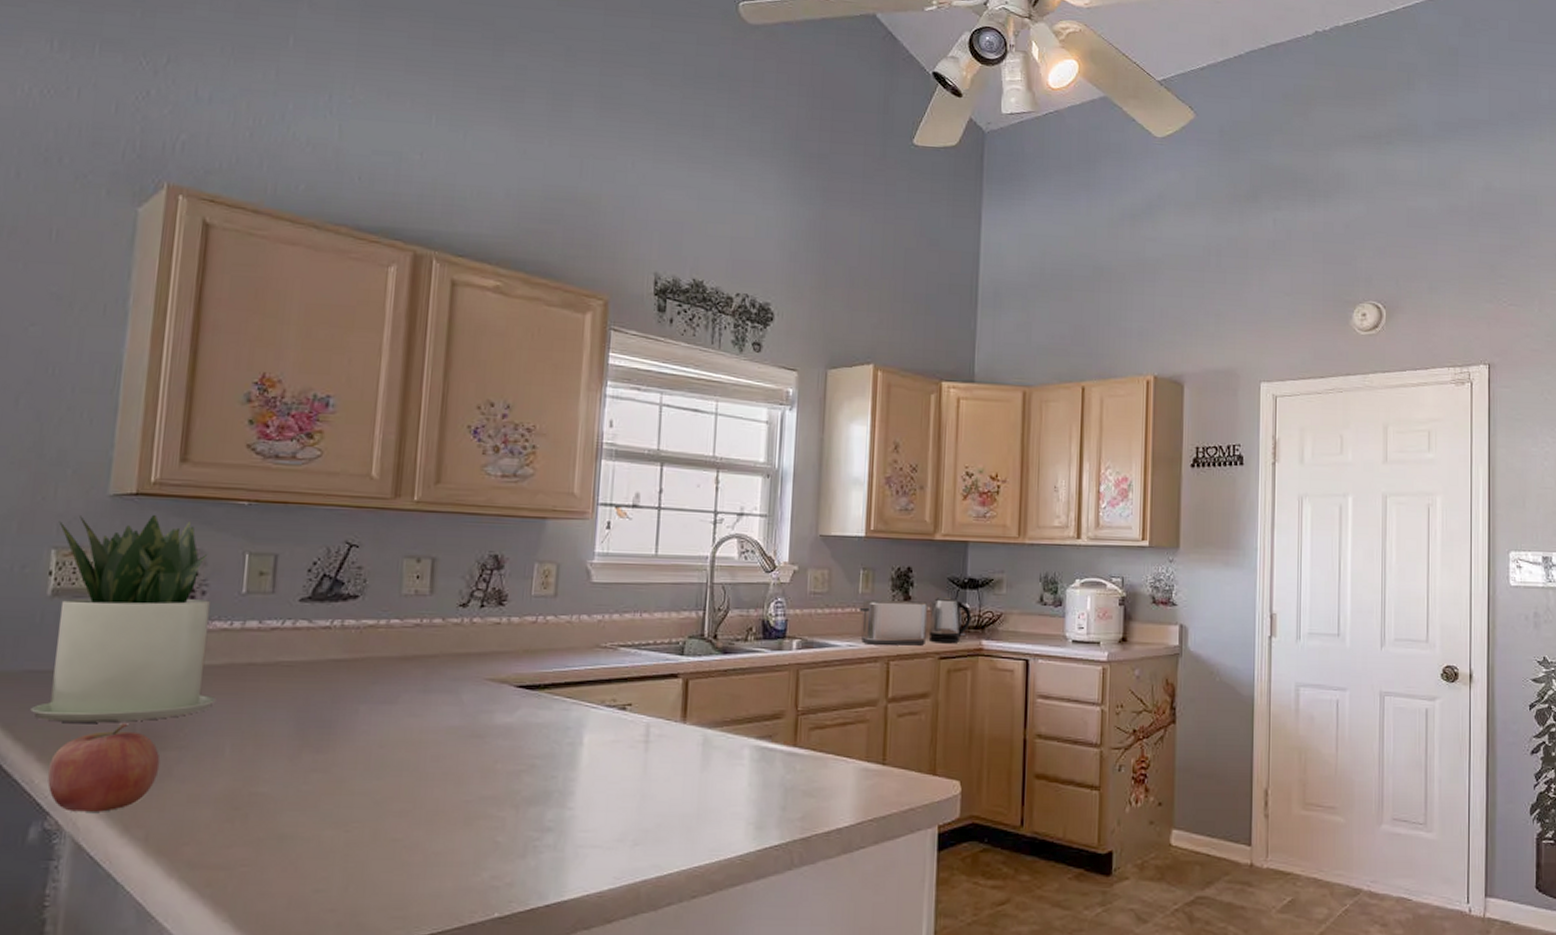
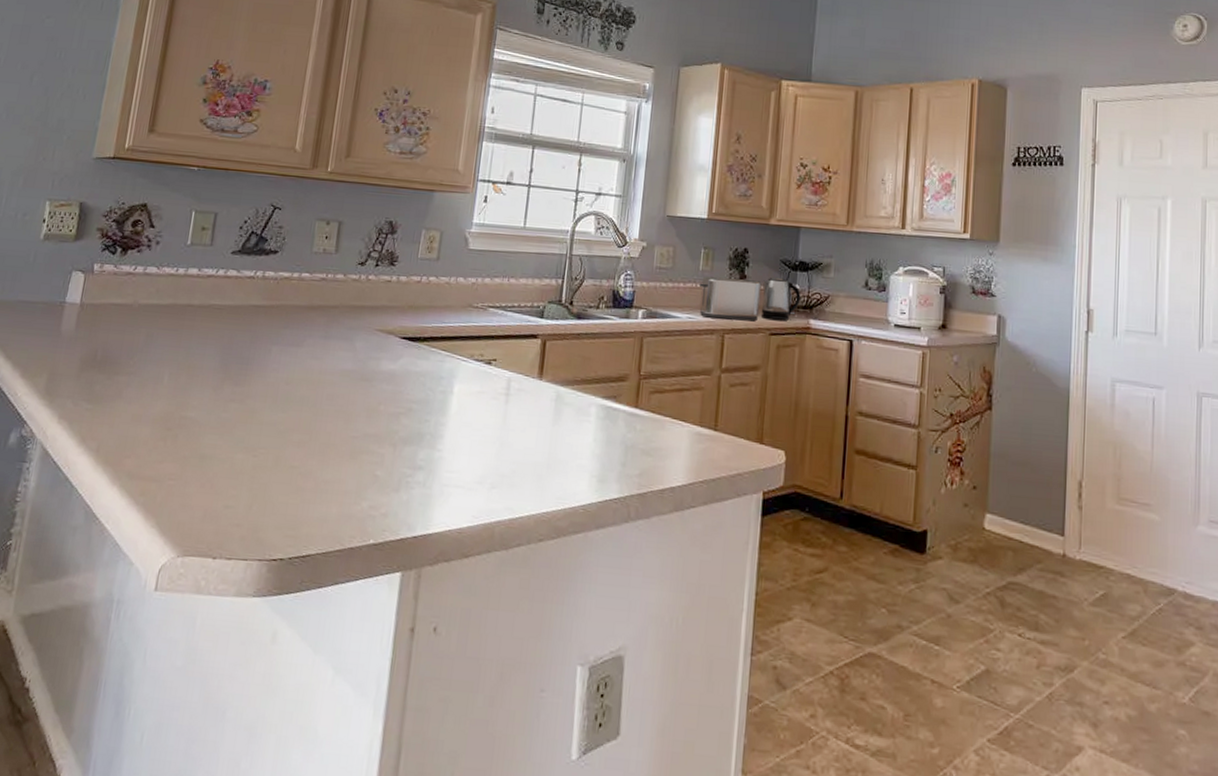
planter: present [30,515,216,723] -> none [20,174,164,349]
fruit: present [47,723,160,812] -> none [27,349,114,424]

